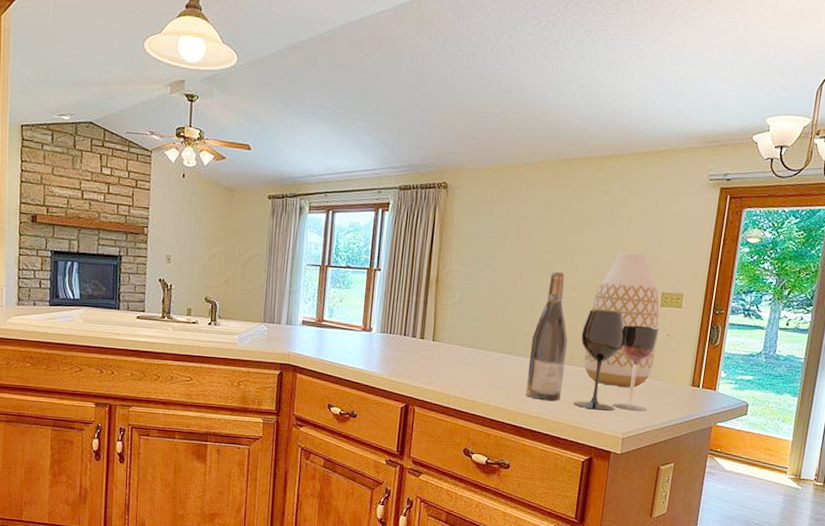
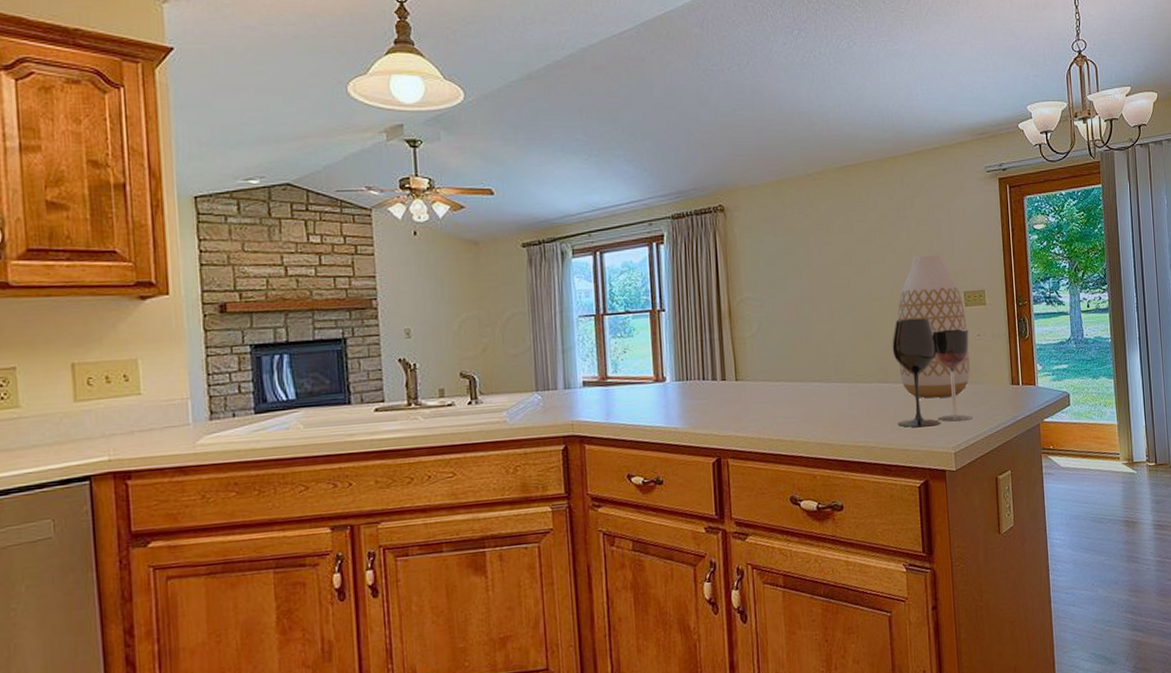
wine bottle: present [525,272,568,401] -> none [841,285,883,427]

